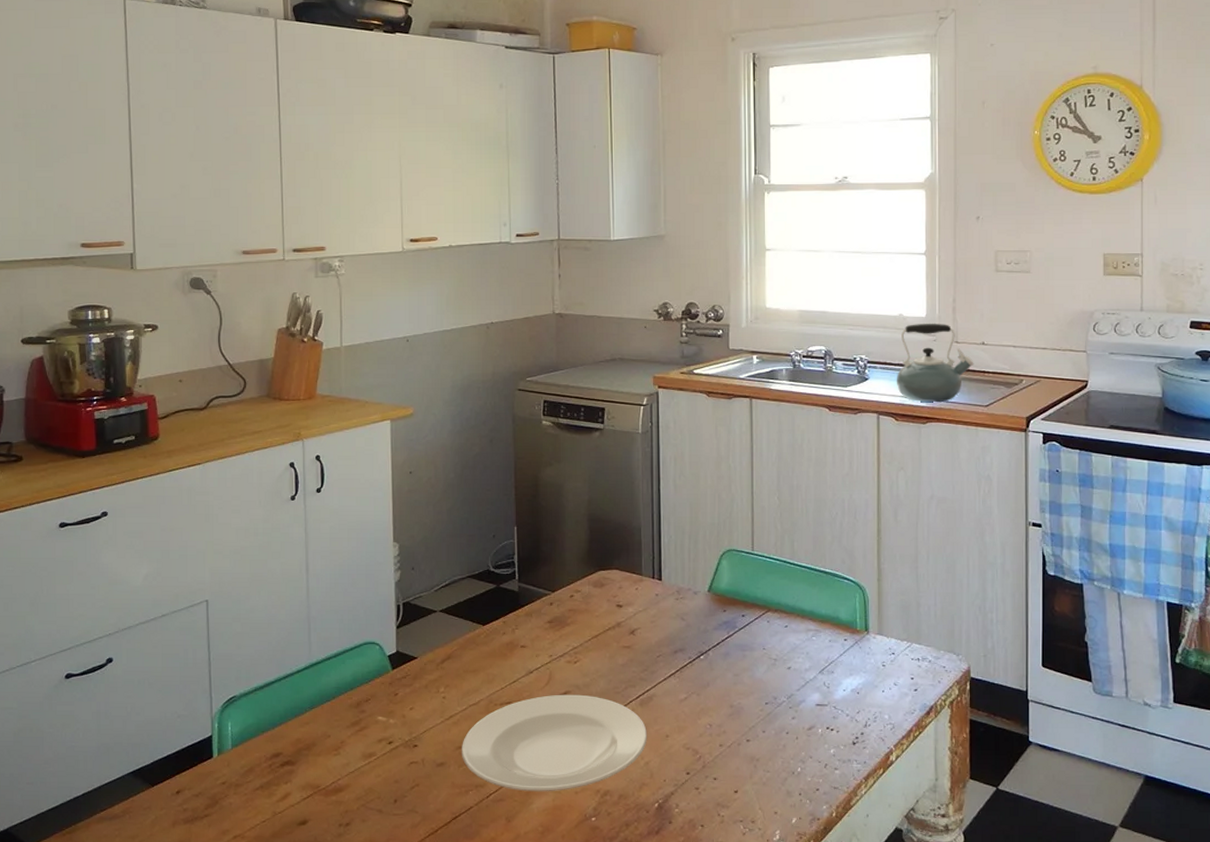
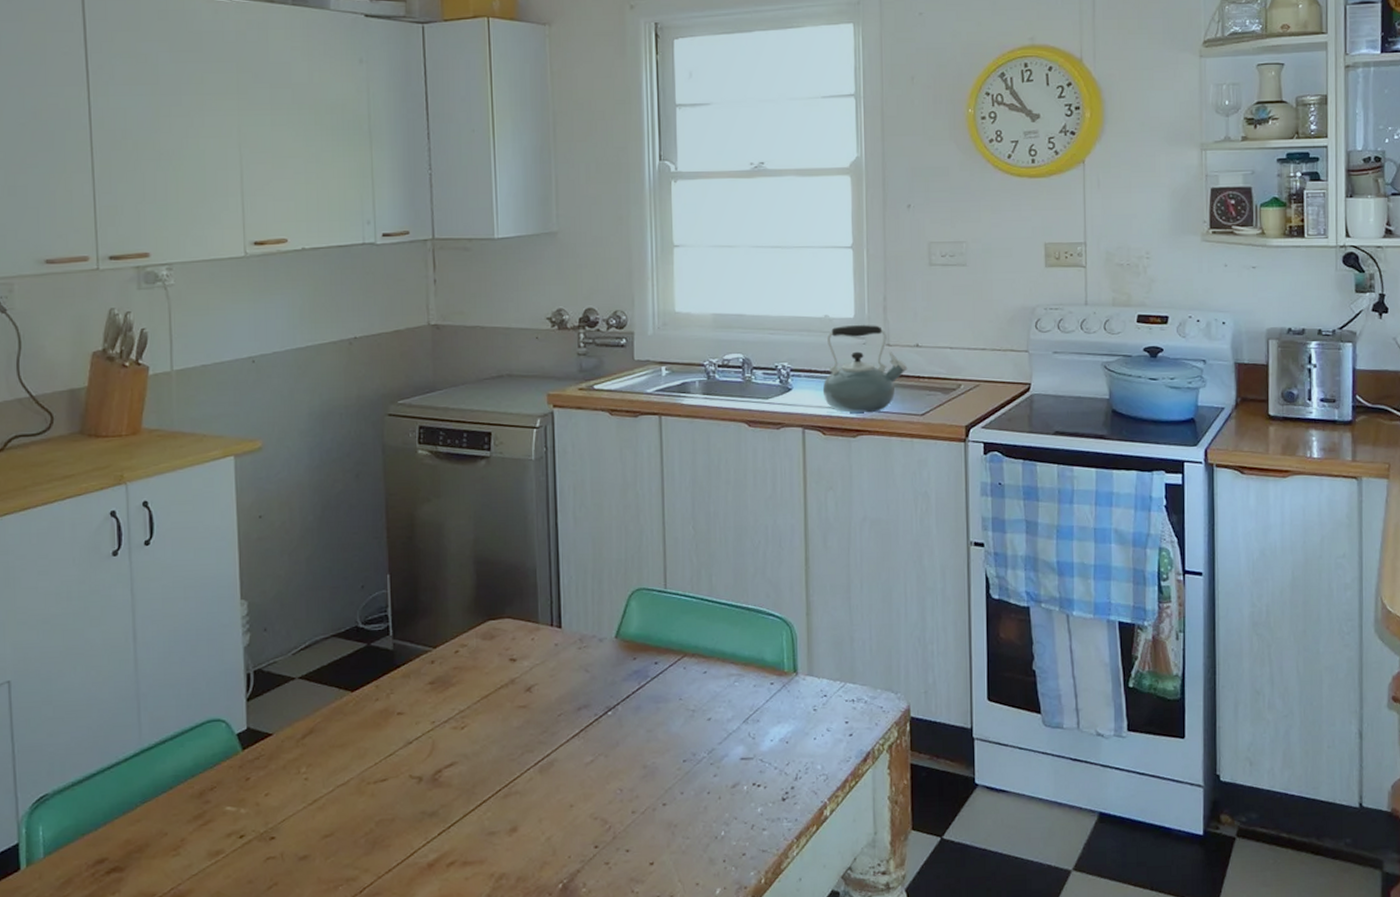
plate: present [461,694,648,792] -> none [327,764,549,882]

